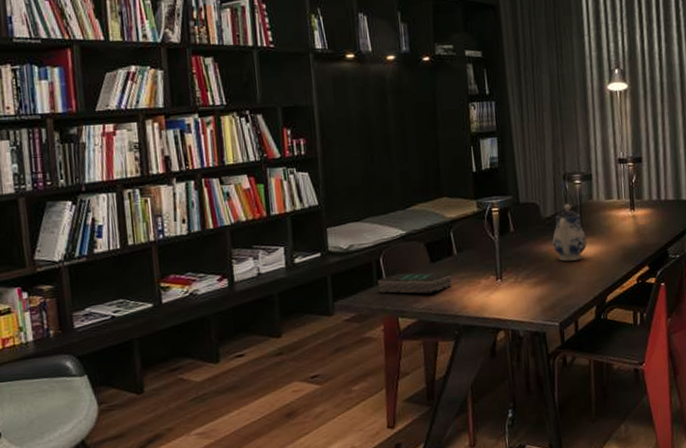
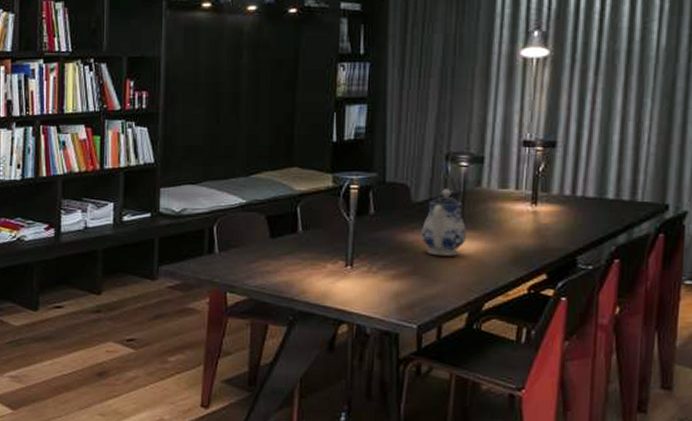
book: present [377,273,452,294] -> none [208,245,293,271]

